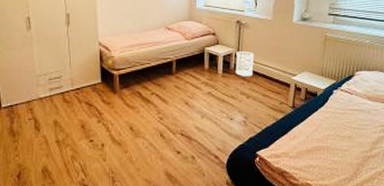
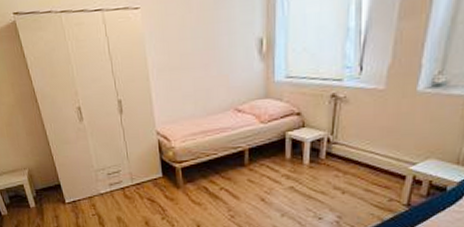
wastebasket: present [235,51,255,77] -> none [327,134,356,167]

